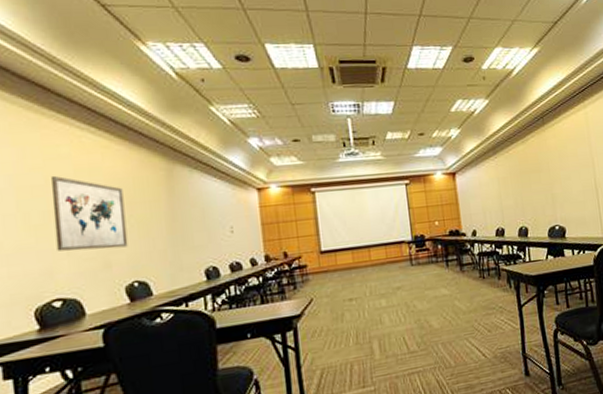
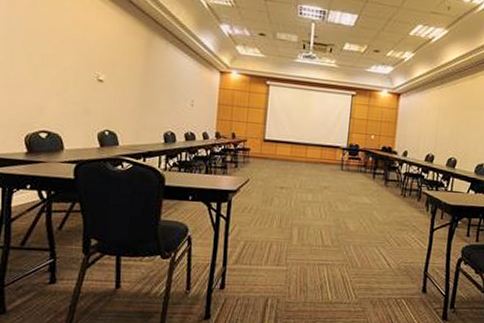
wall art: present [51,175,128,252] -> none [49,25,109,99]

